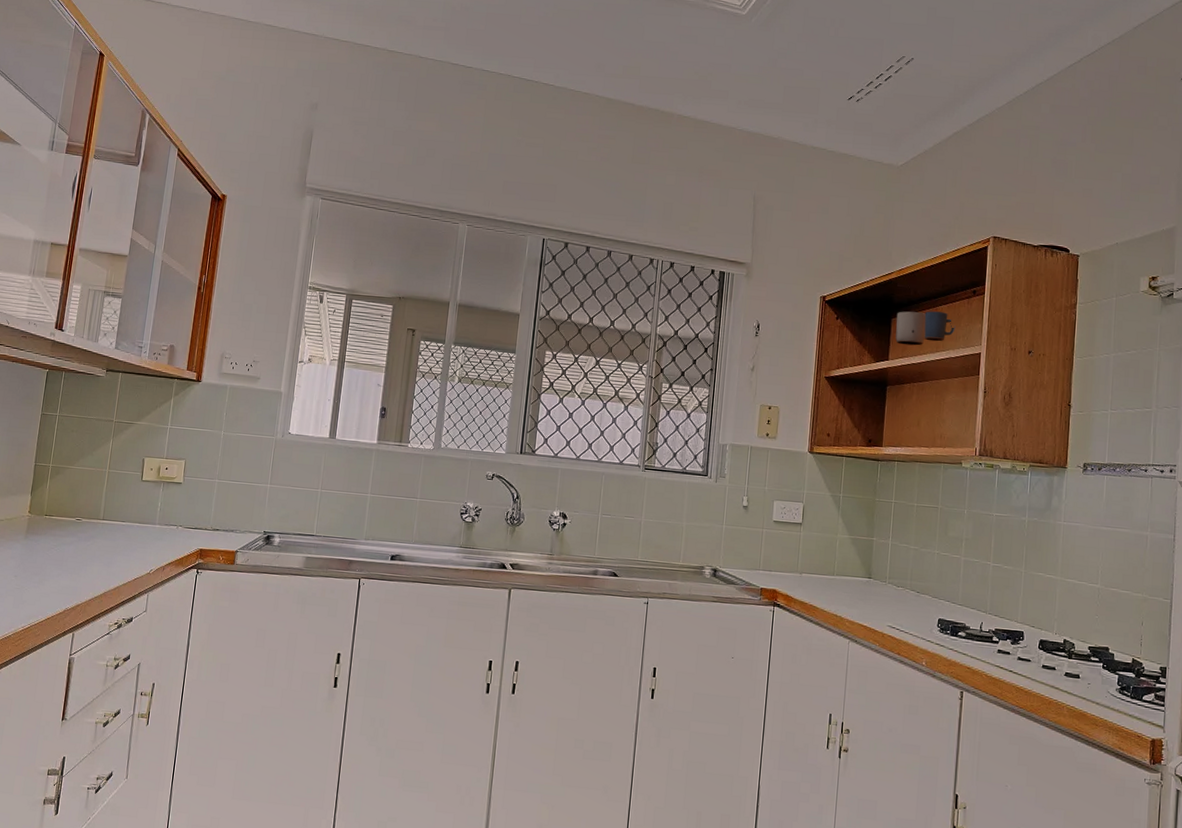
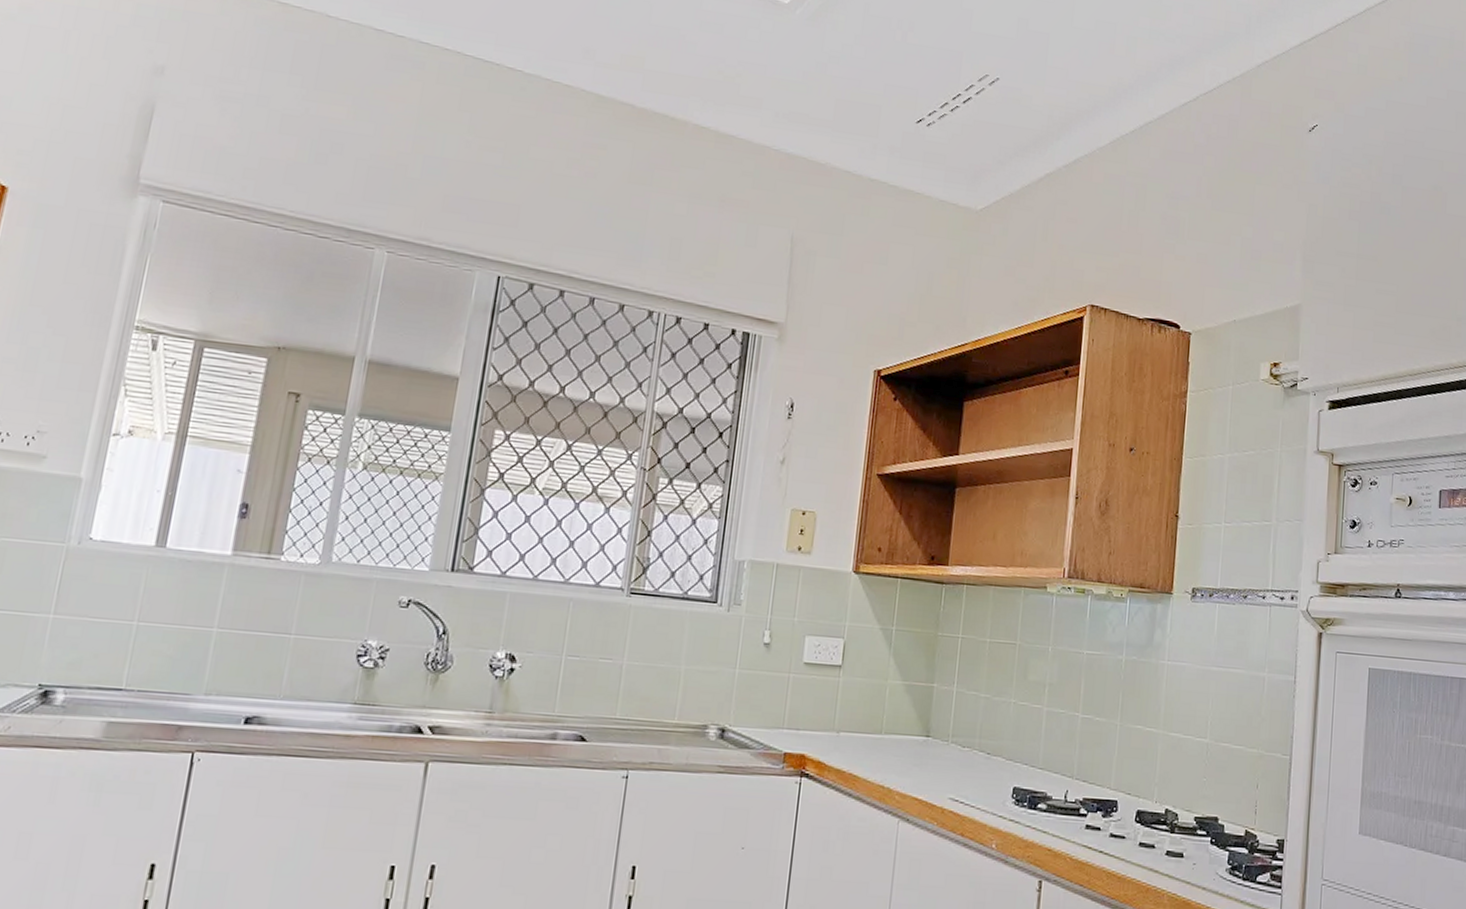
mug: present [895,311,926,346] -> none [968,393,1007,438]
mug: present [924,311,956,342] -> none [1004,394,1043,434]

